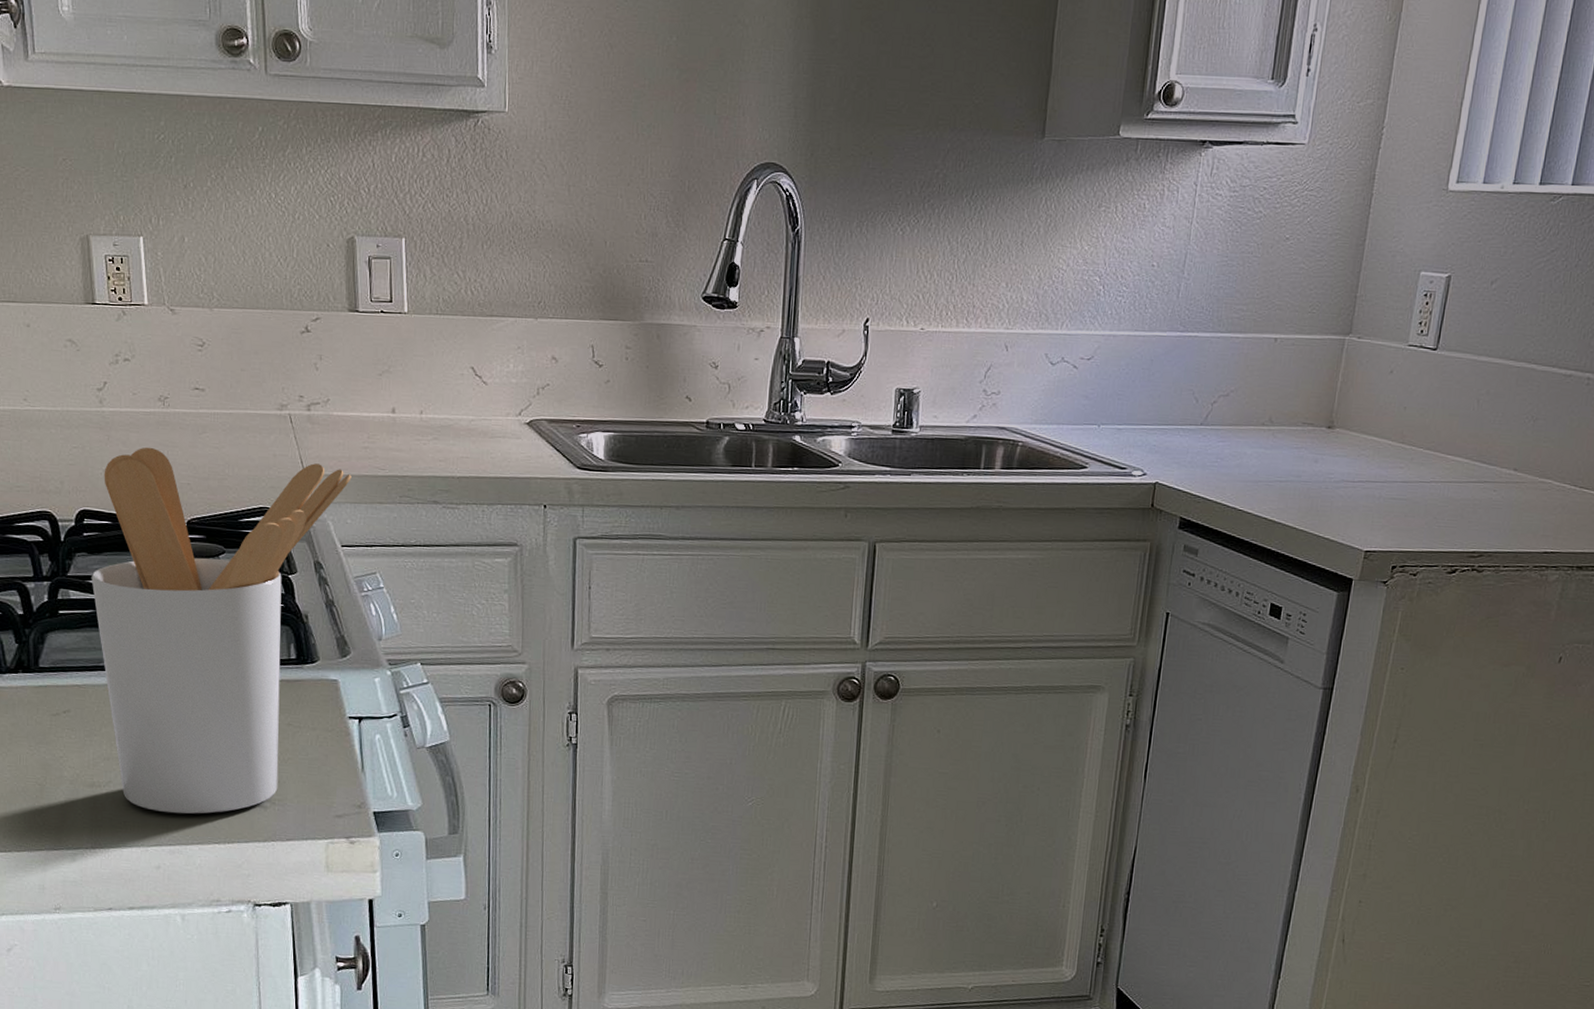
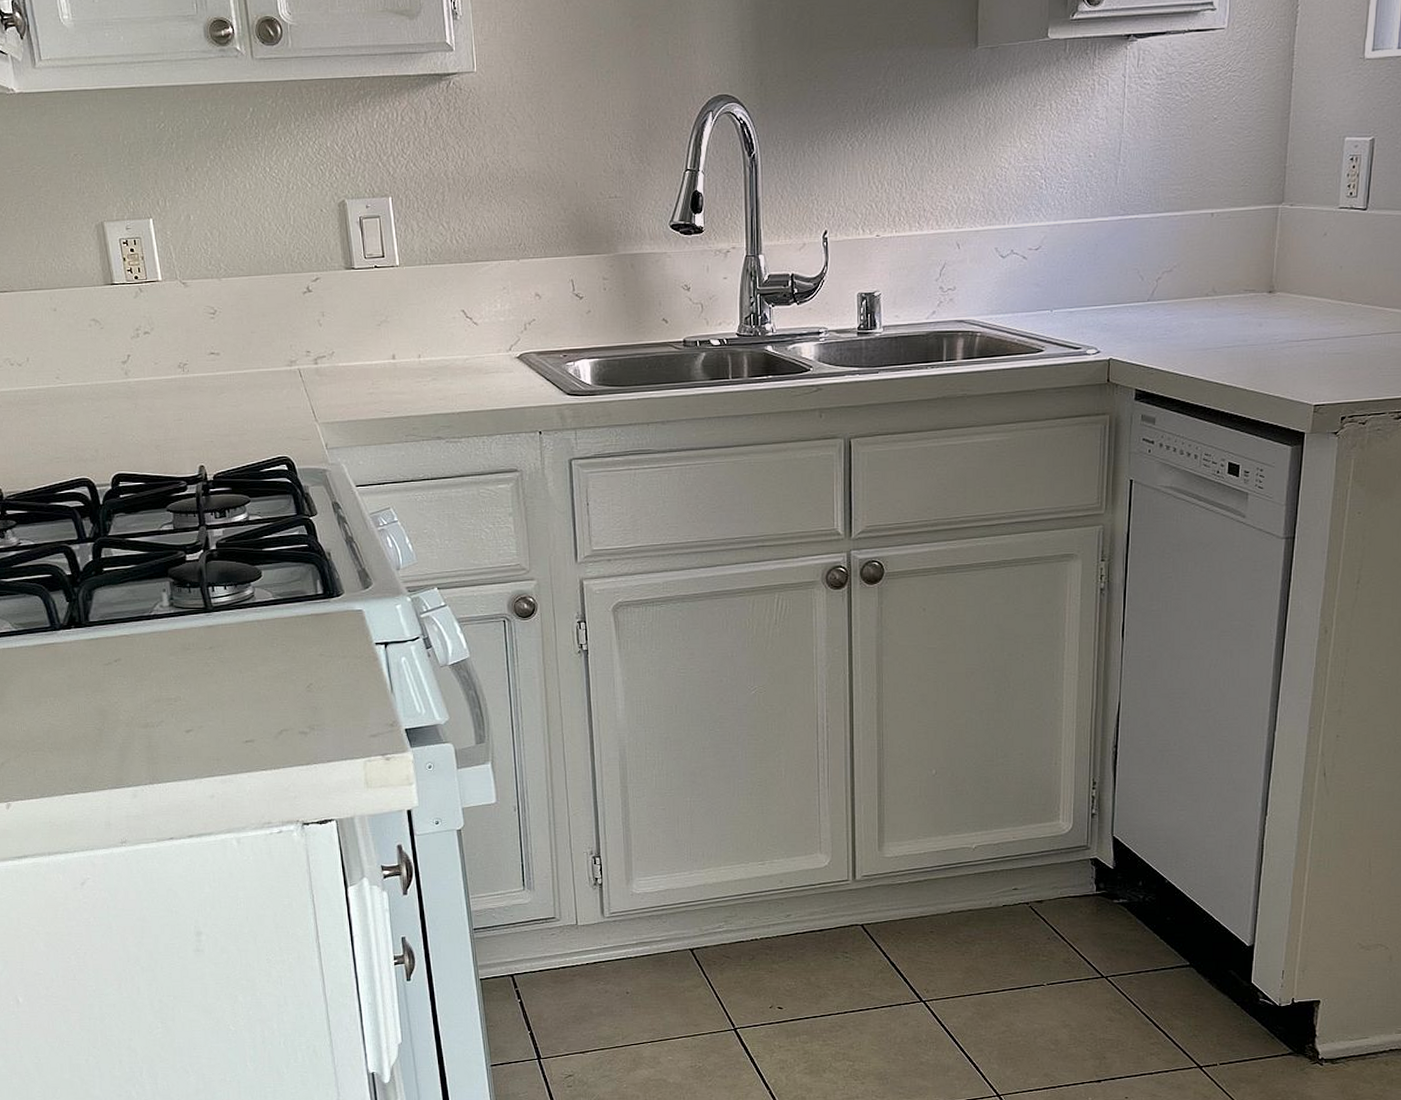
utensil holder: present [91,447,352,814] -> none [130,411,360,746]

